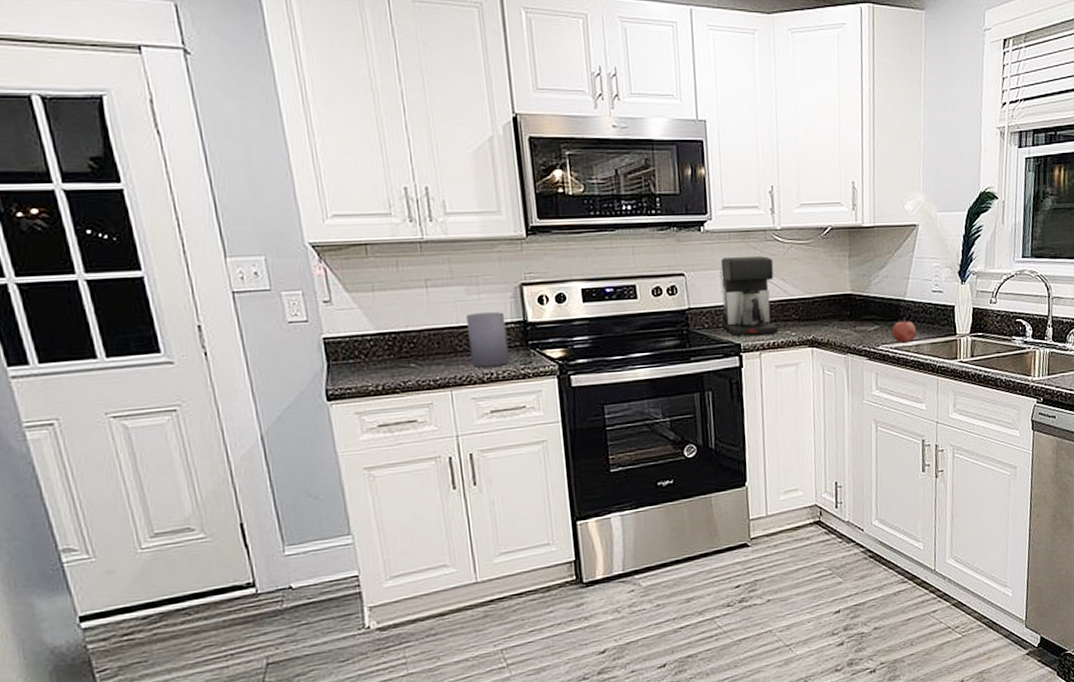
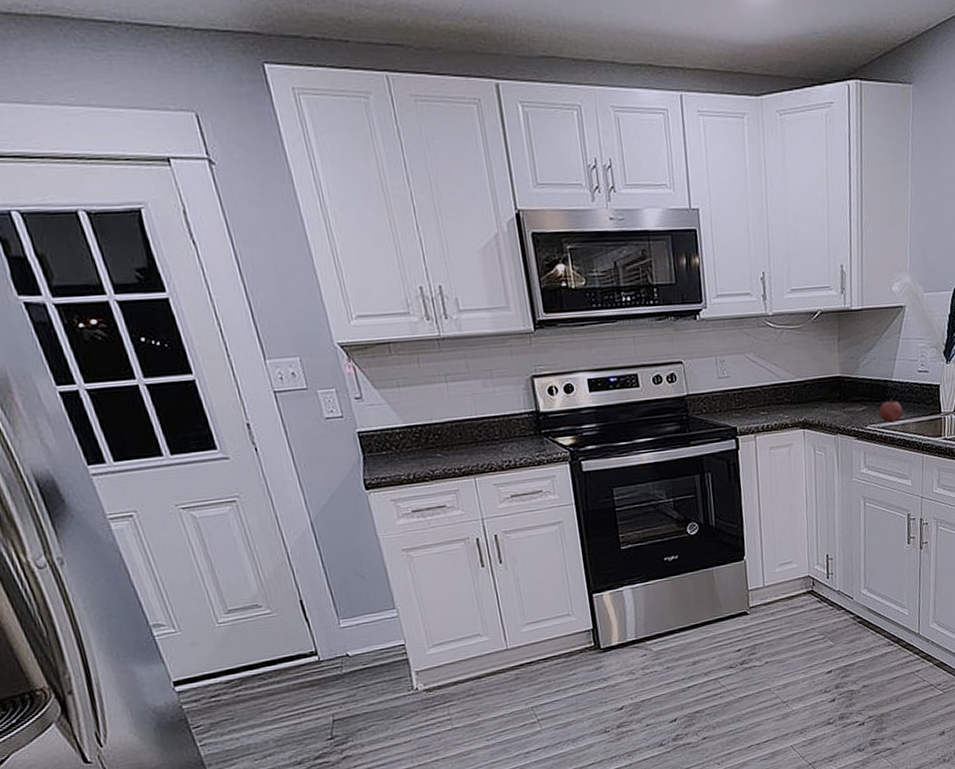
canister: present [466,312,510,369] -> none [484,403,526,457]
coffee maker: present [720,256,779,336] -> none [716,342,772,420]

